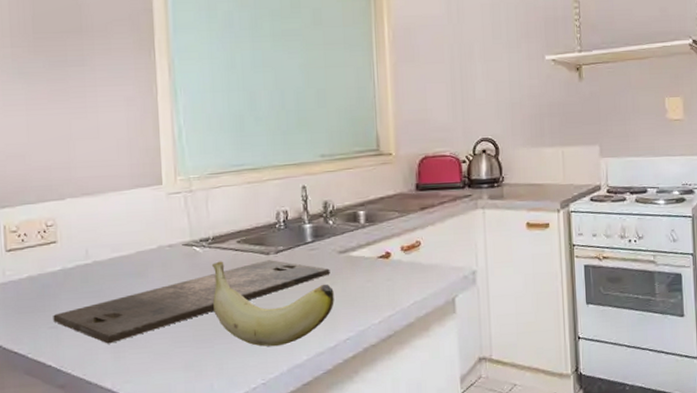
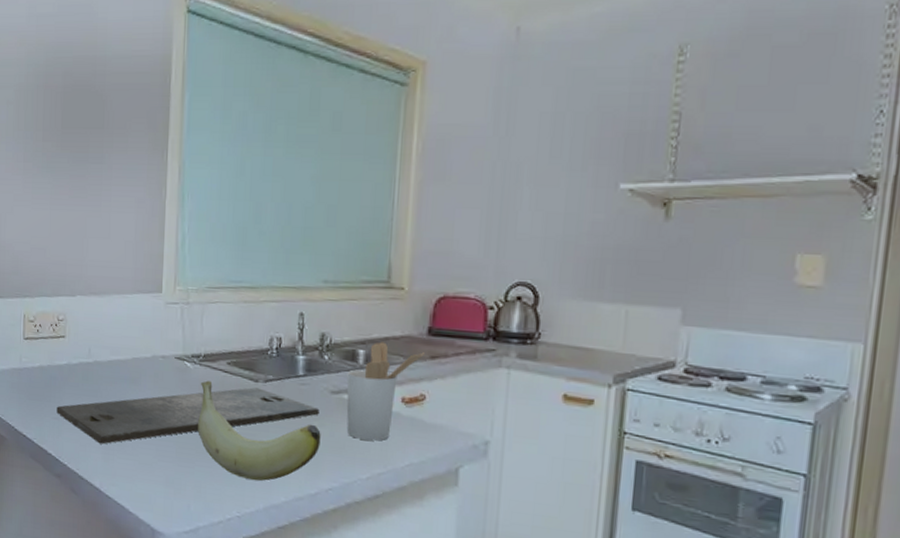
utensil holder: none [351,201,415,289] -> present [346,342,424,441]

